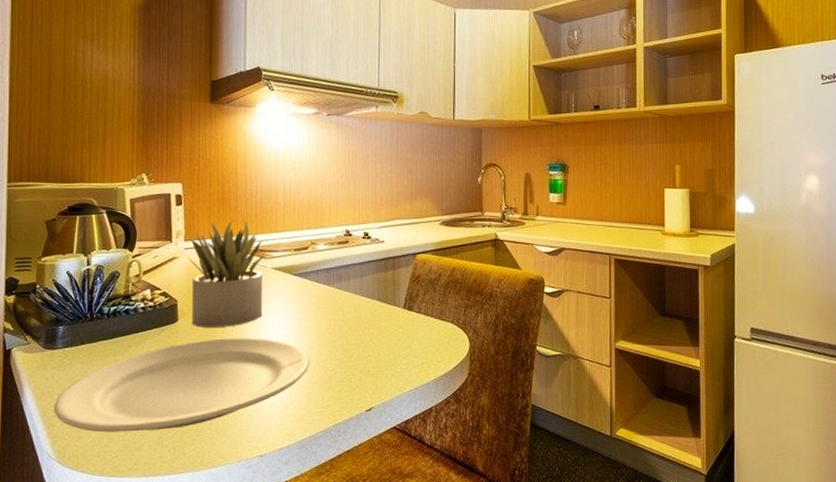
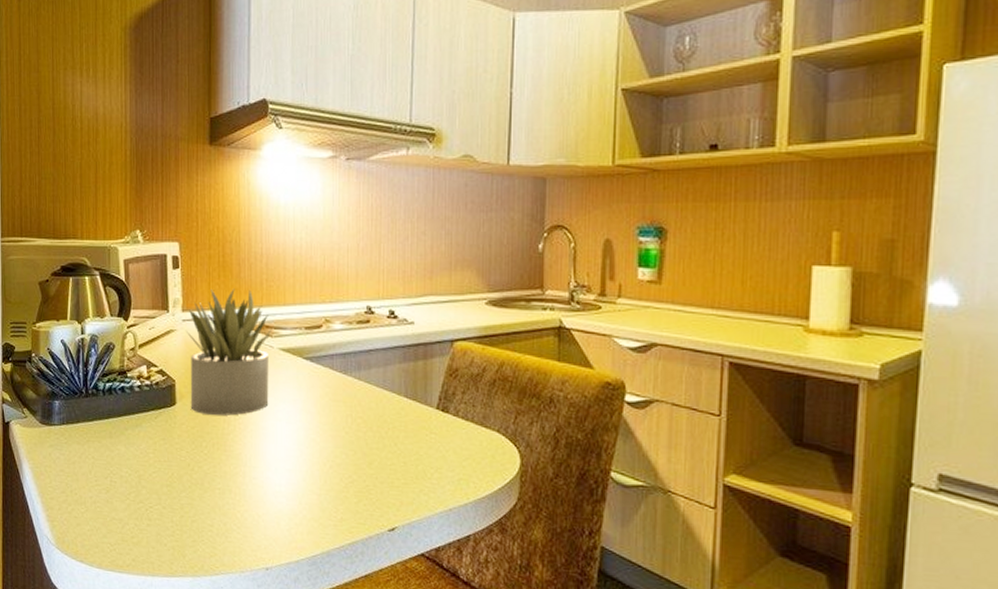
plate: present [54,338,310,433] -> none [52,428,322,526]

